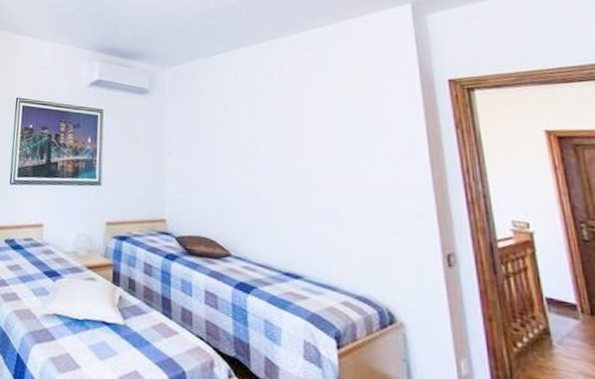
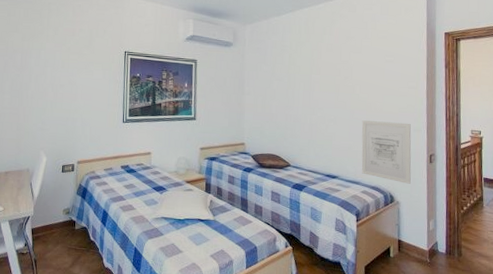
wall art: none [333,197,420,297] -> present [361,120,411,184]

